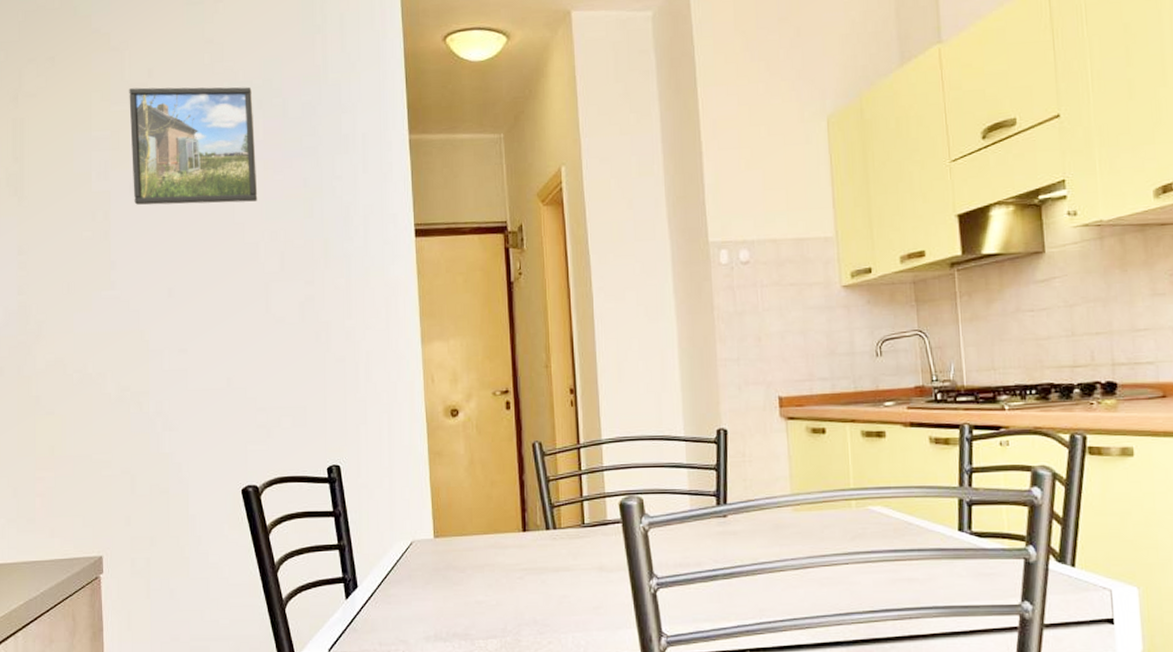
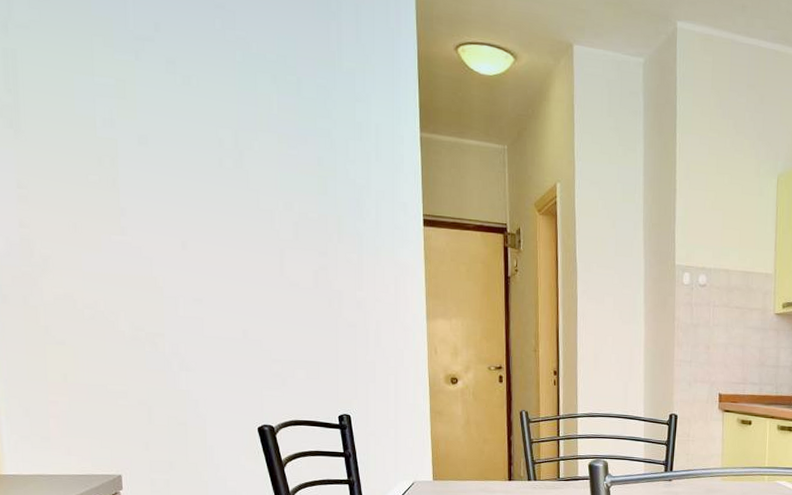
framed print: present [129,87,258,205] -> none [134,39,272,172]

